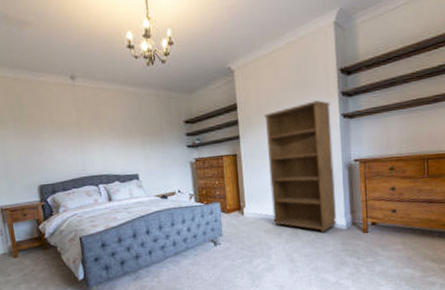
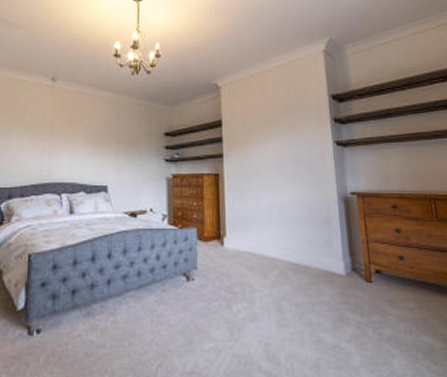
bookcase: present [263,100,338,233] -> none [250,125,335,277]

